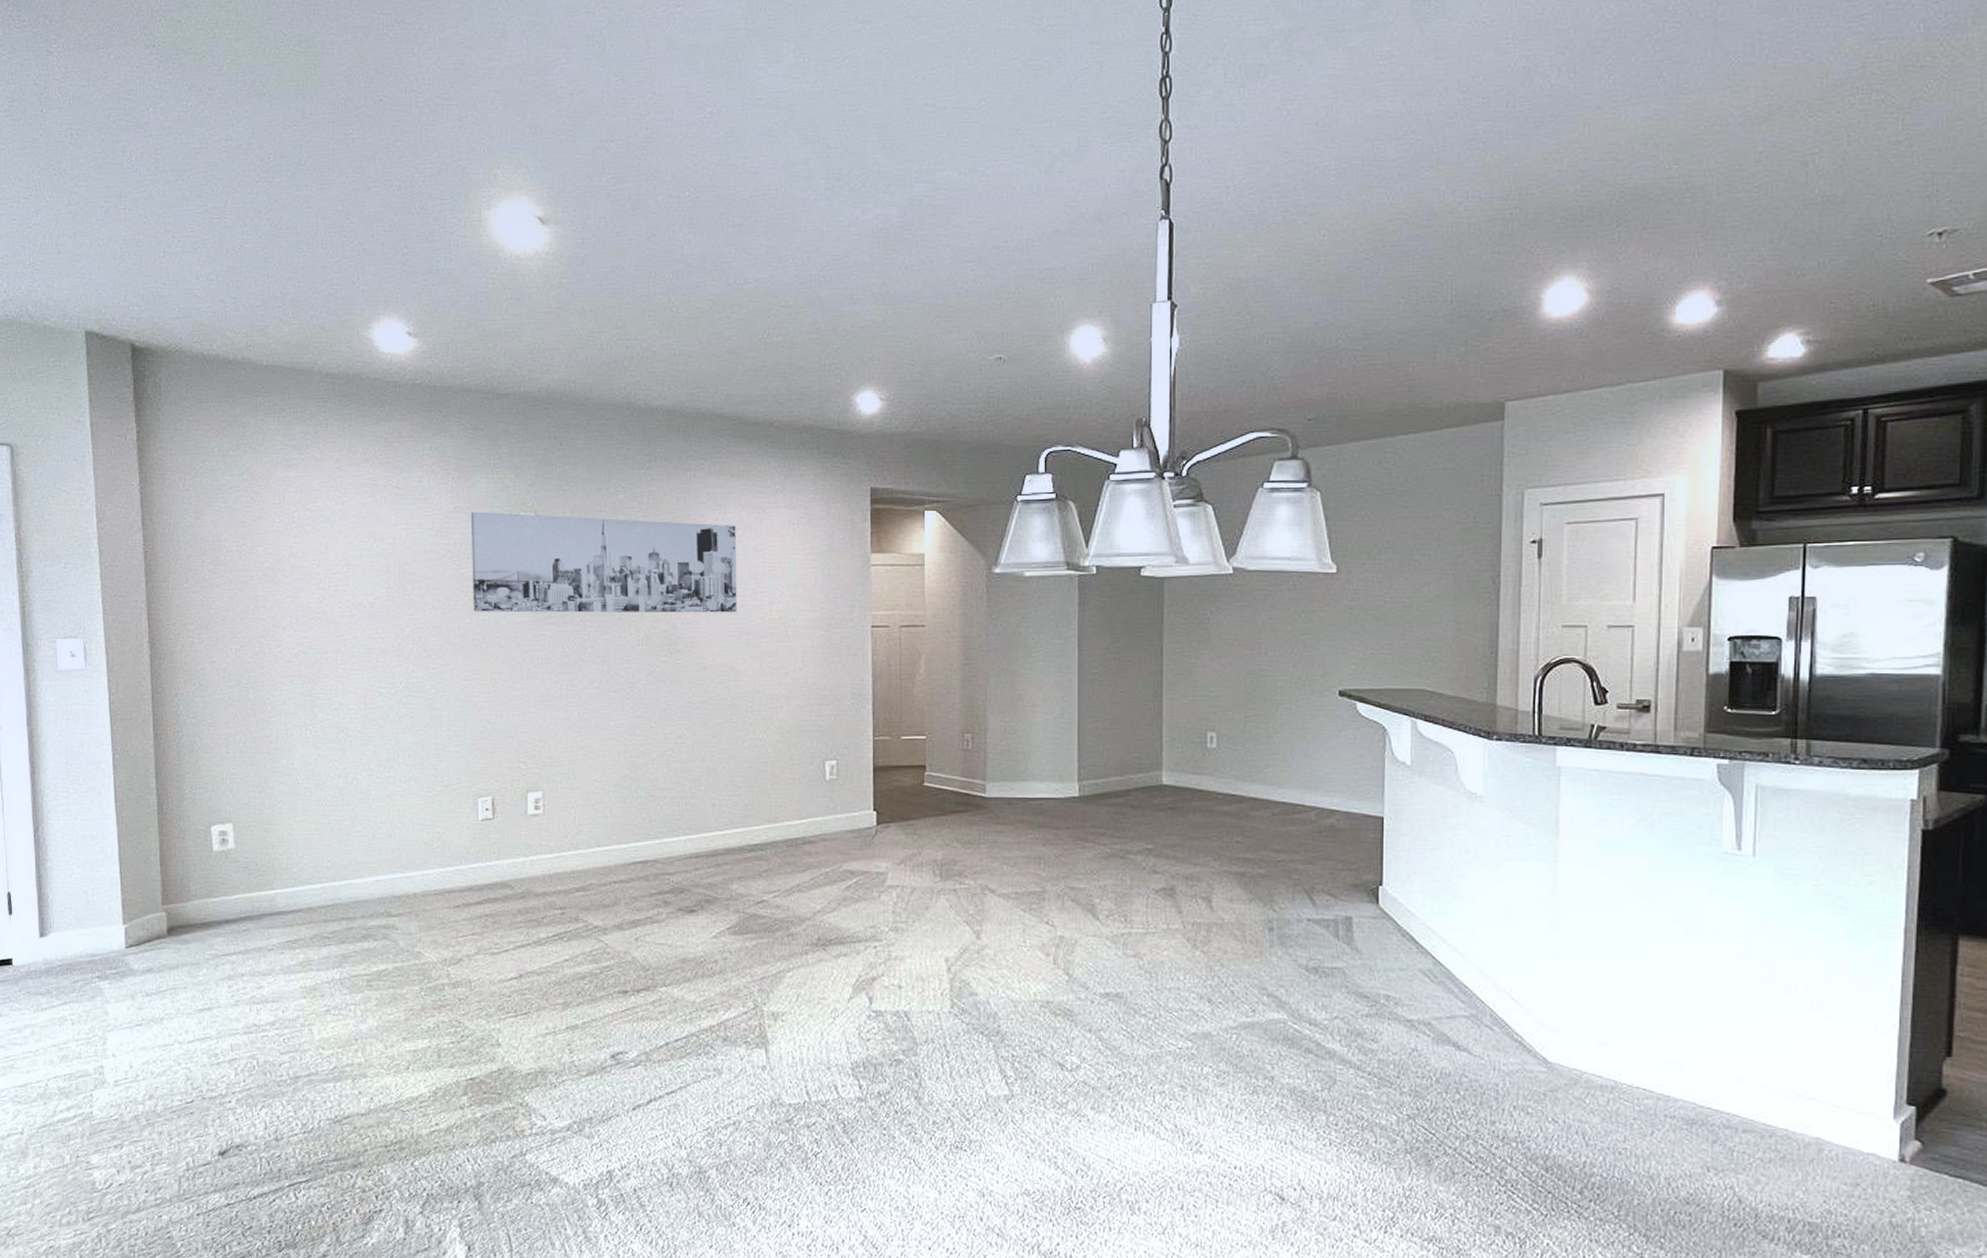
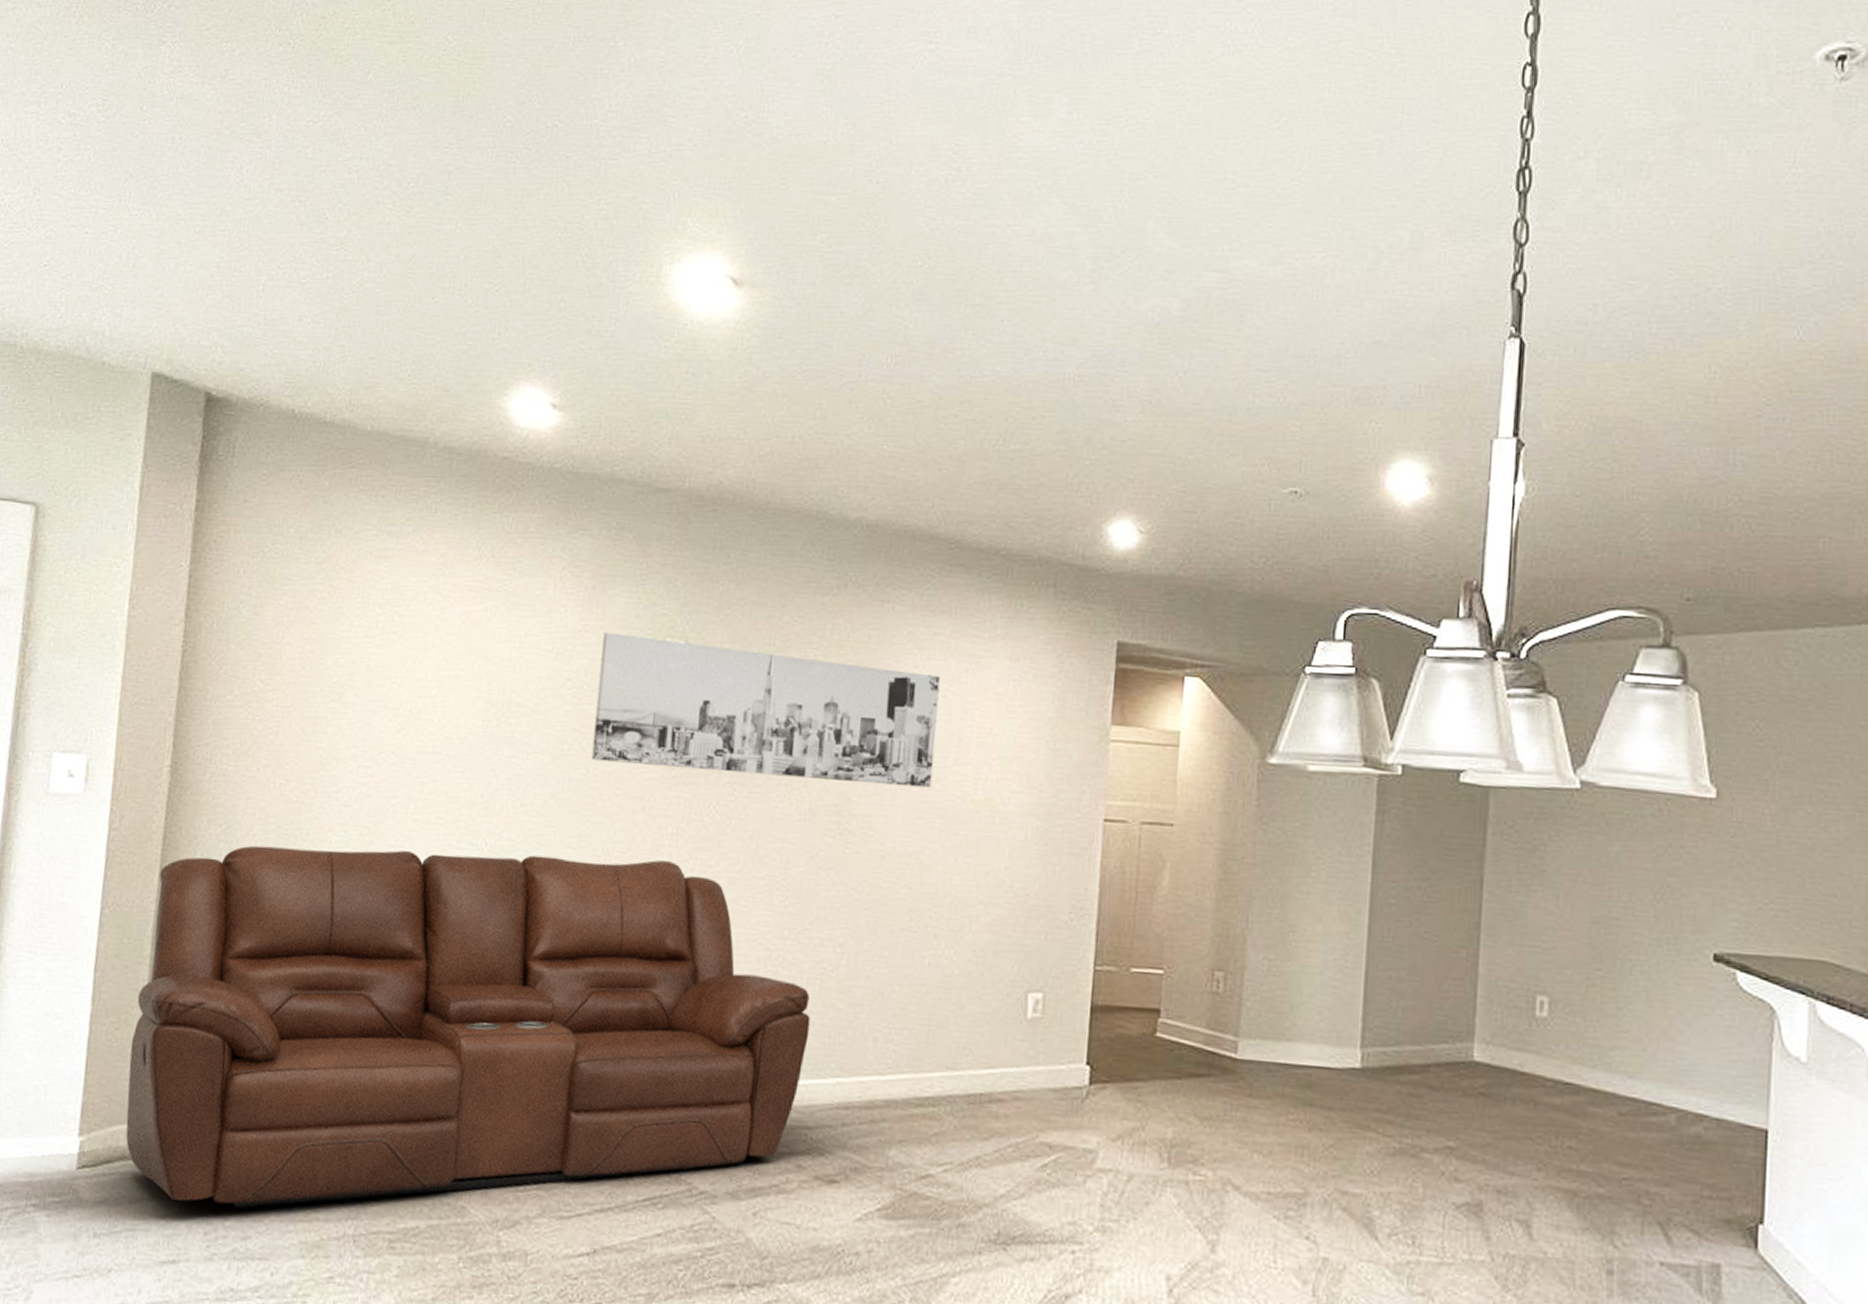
sofa: none [151,684,663,967] -> present [125,845,811,1209]

